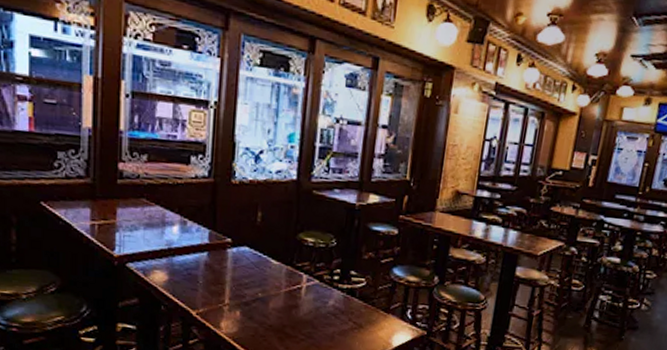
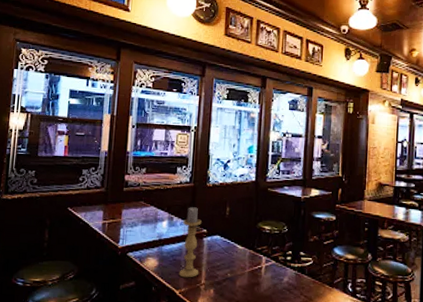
candle holder: none [195,209,225,297] -> present [179,207,202,278]

